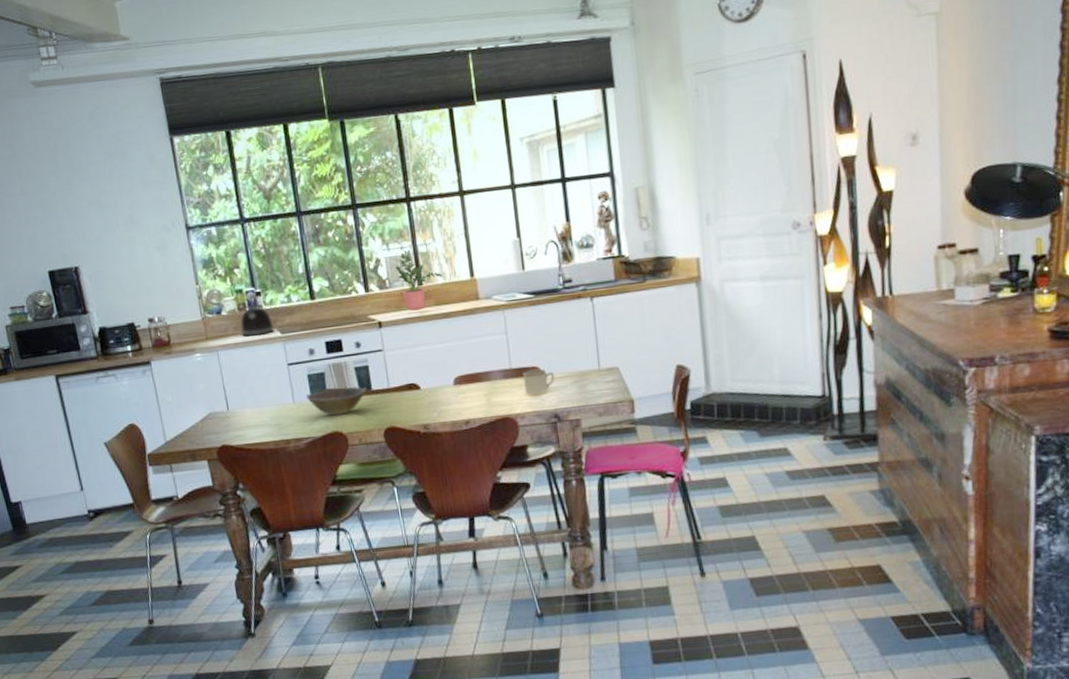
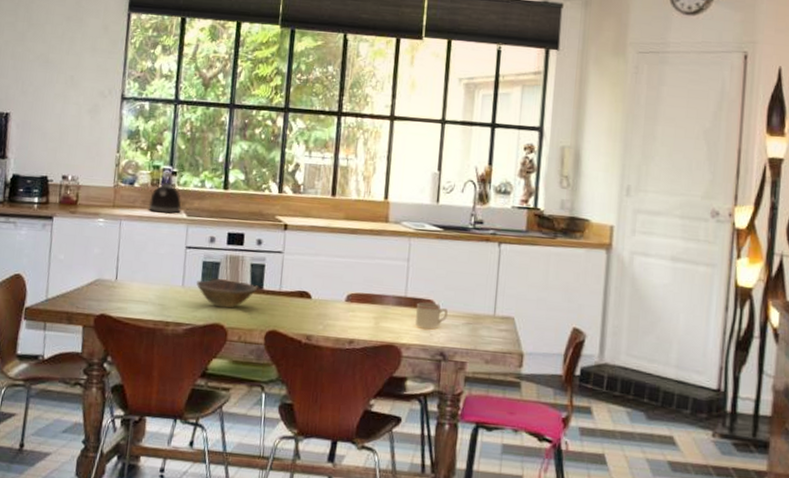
potted plant: present [395,249,443,311] -> none [313,160,358,221]

